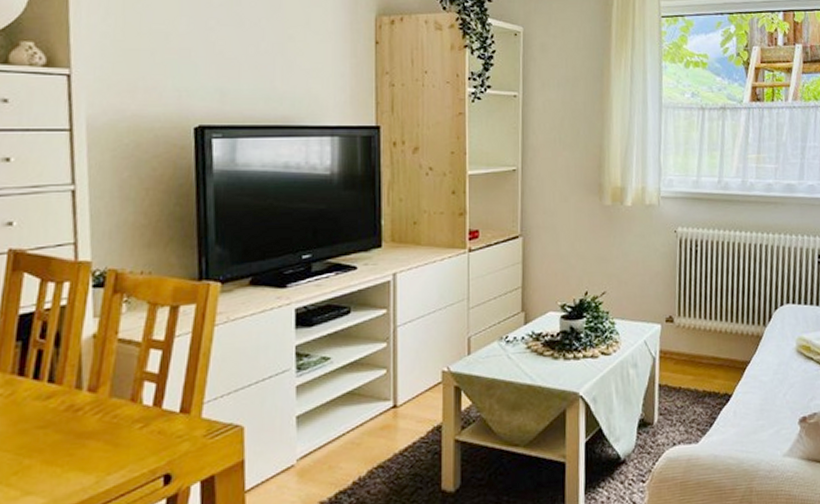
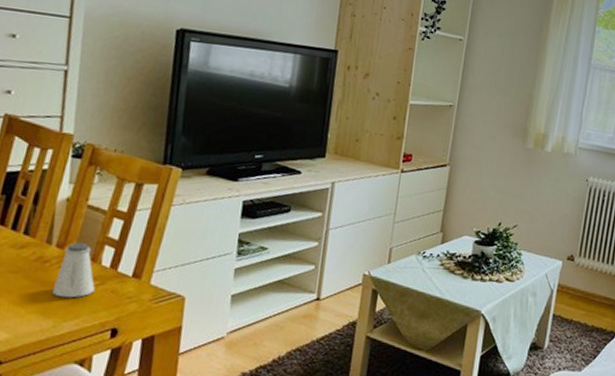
saltshaker: none [89,382,138,448] -> present [52,242,95,298]

